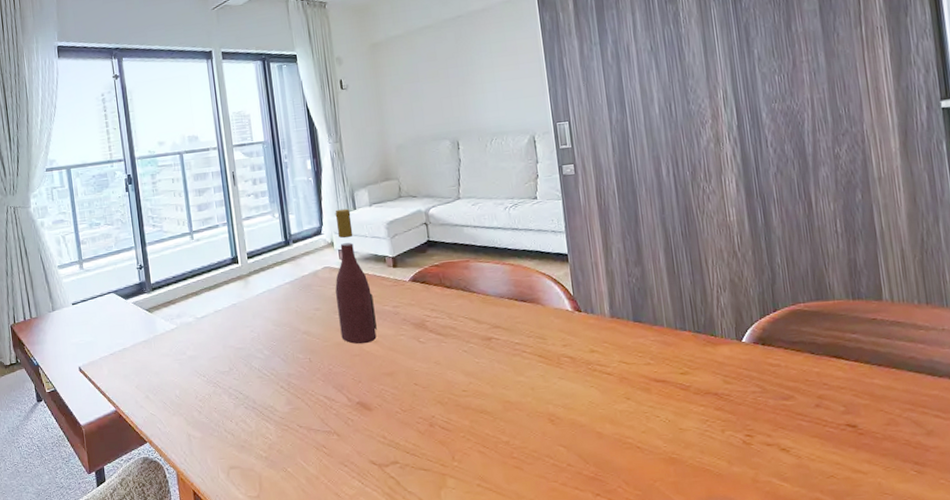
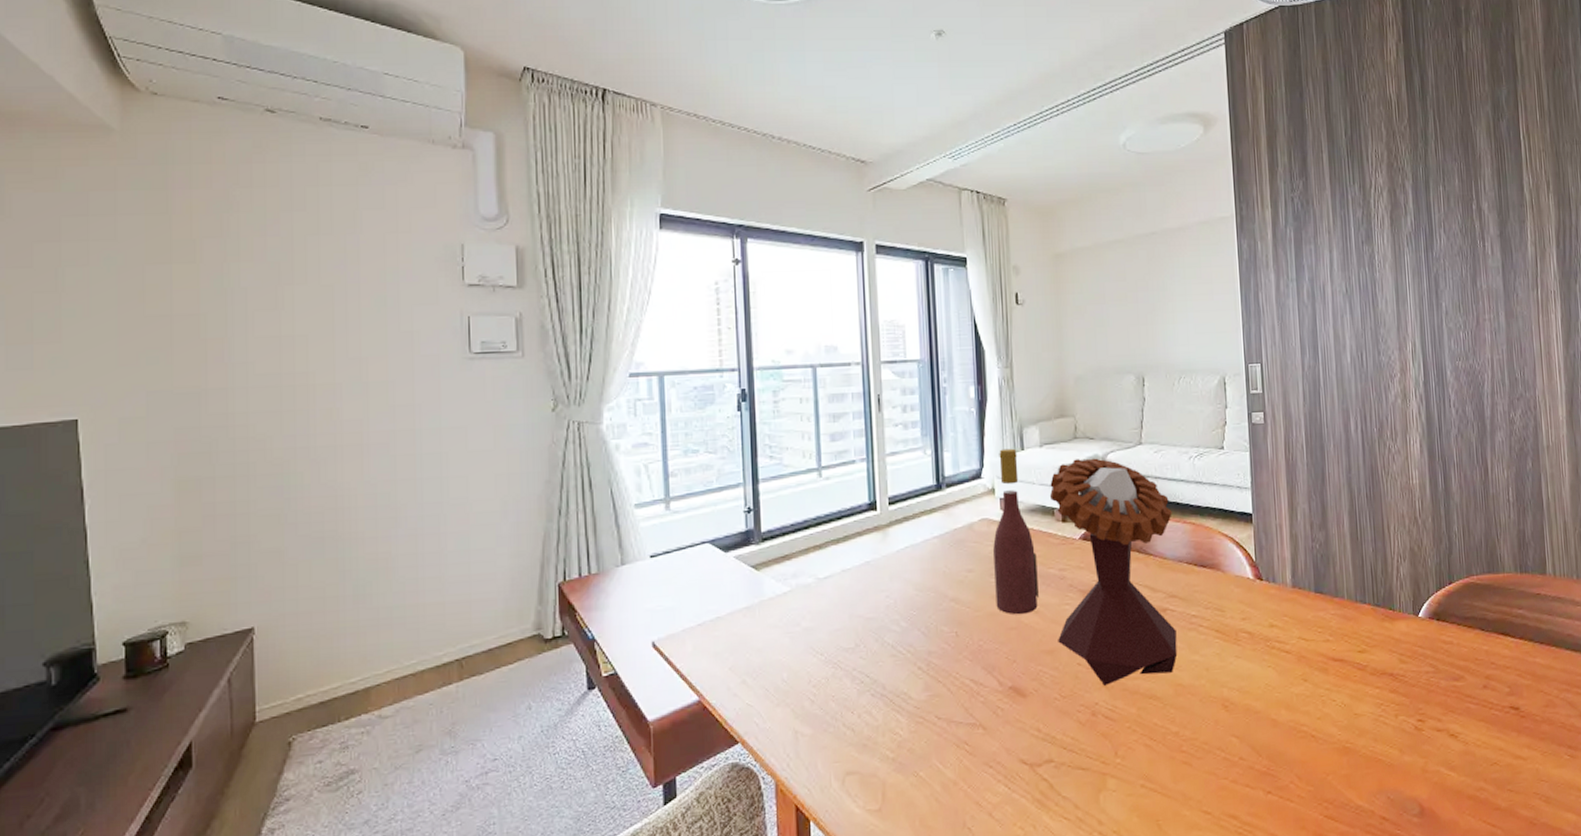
mushroom: none [380,213,504,402] -> present [1049,458,1178,686]

